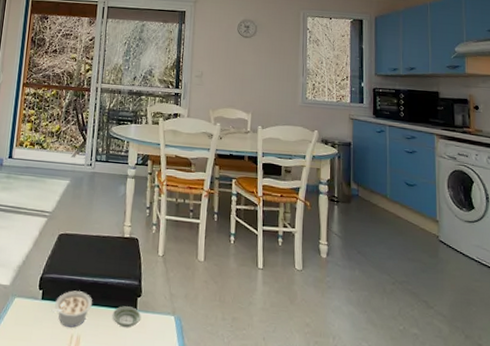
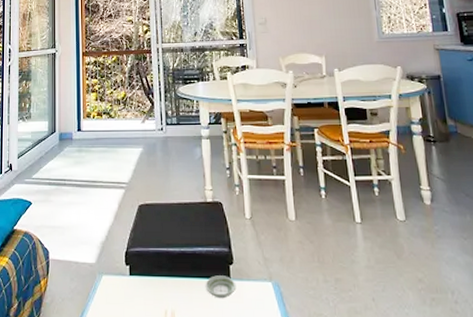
legume: present [51,290,93,328] -> none [141,263,183,303]

